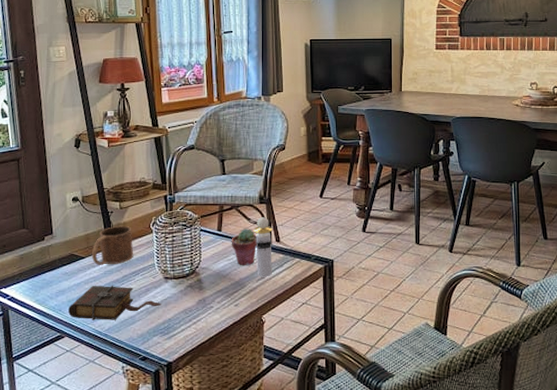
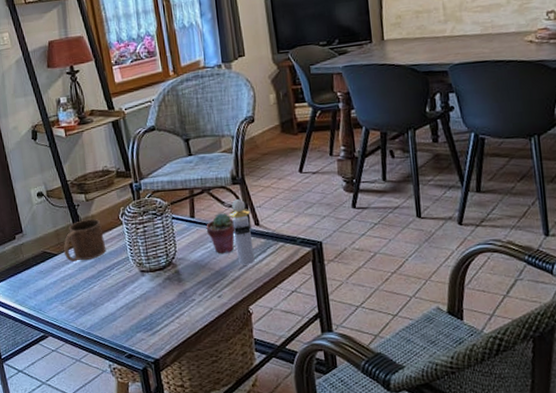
book: present [68,285,161,320] -> none [48,281,141,319]

